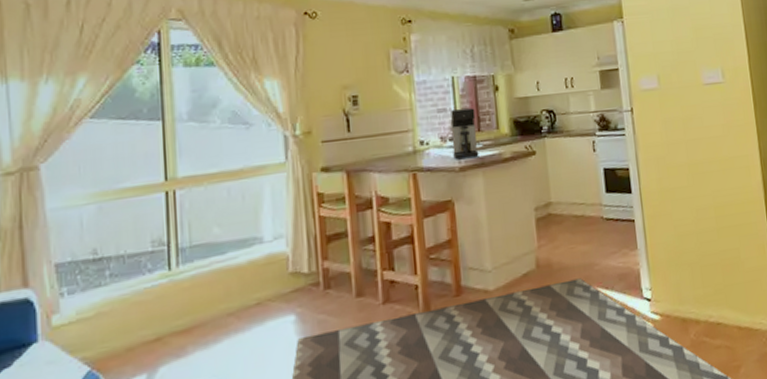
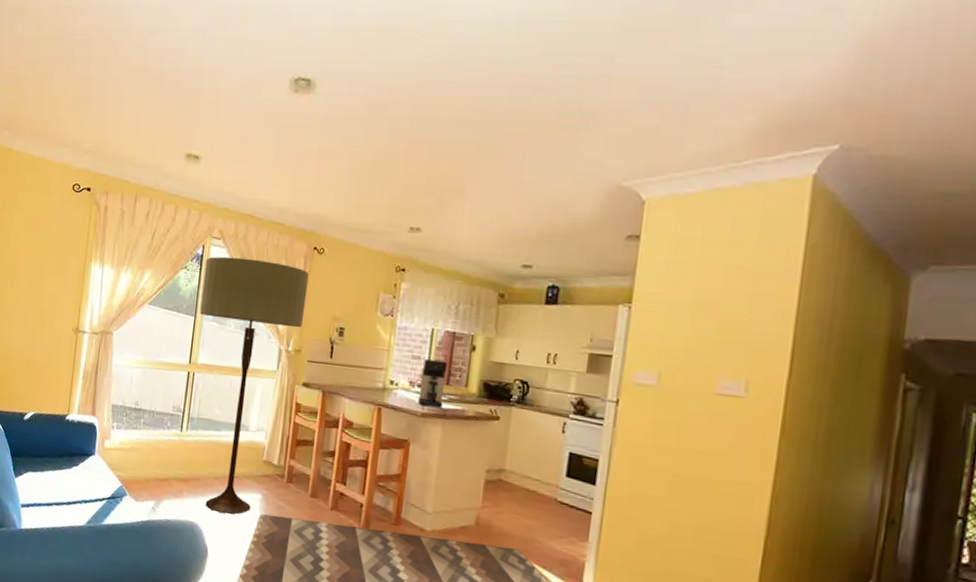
floor lamp: none [165,36,308,357] -> present [200,256,309,514]

